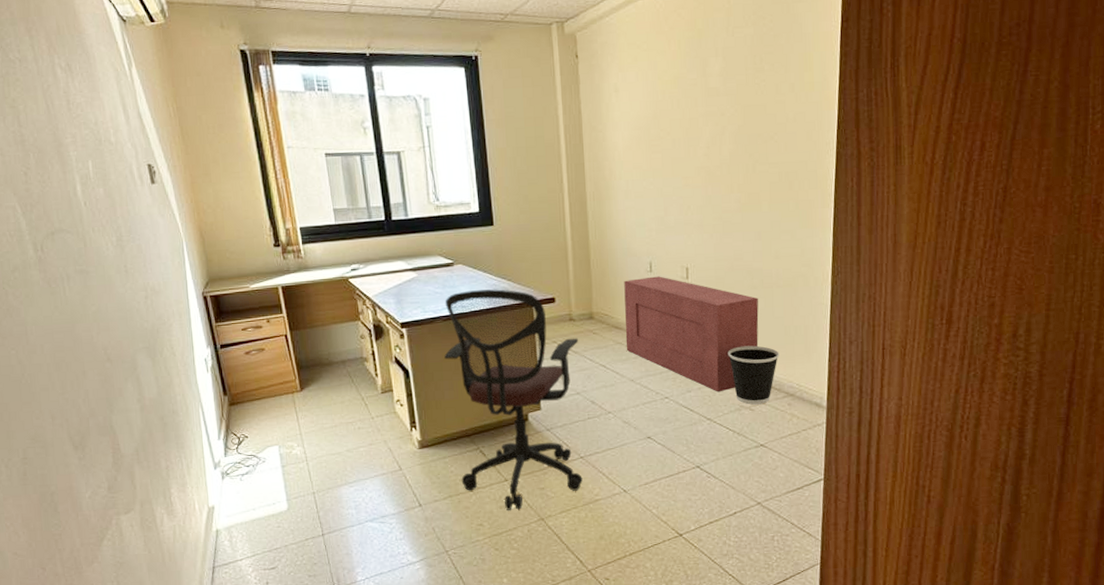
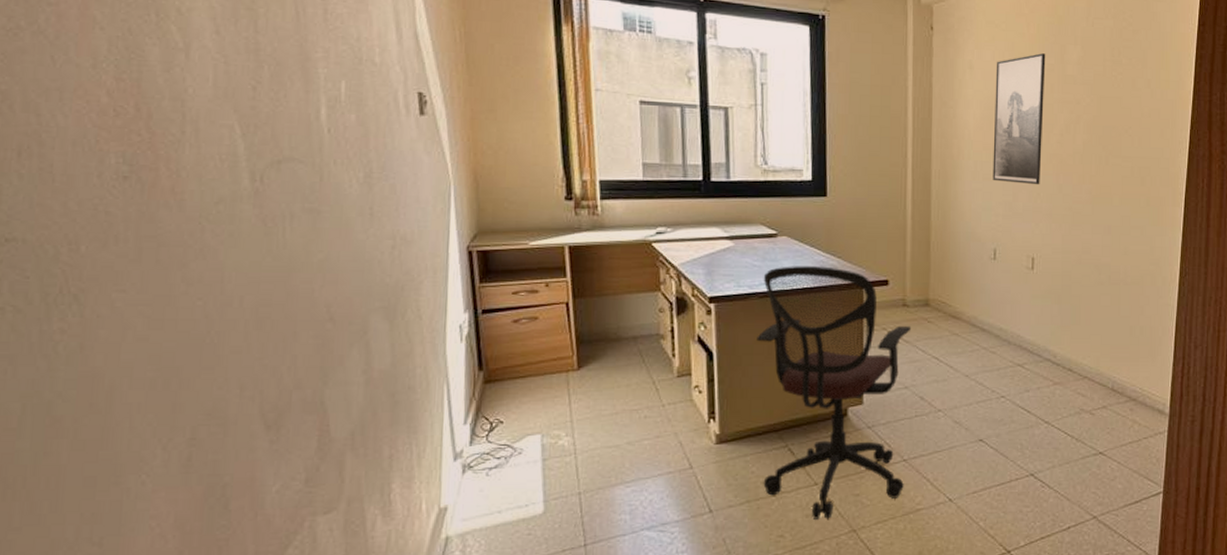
storage cabinet: present [624,276,759,392] -> none [962,264,1104,393]
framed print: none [640,69,690,199] -> present [992,53,1046,185]
wastebasket: present [728,345,779,405] -> none [1070,345,1123,409]

